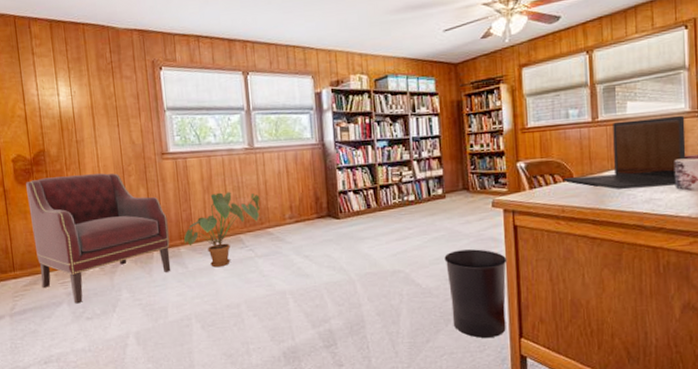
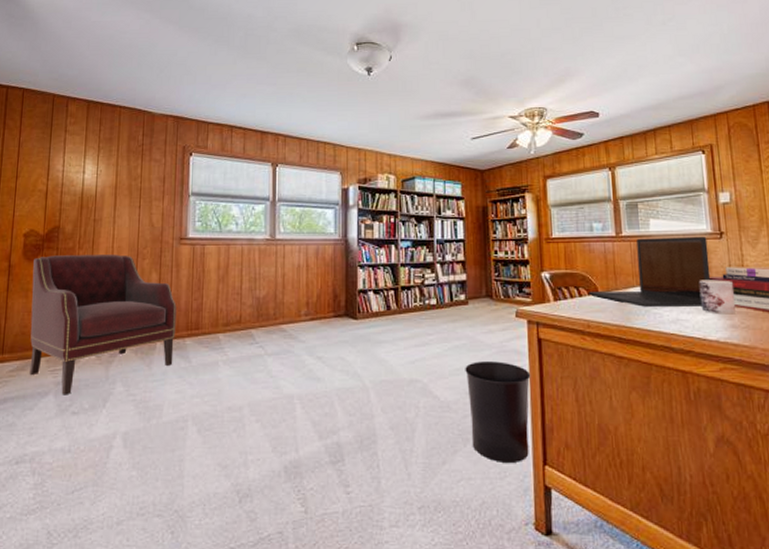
house plant: present [184,192,260,268] -> none [191,283,276,364]

